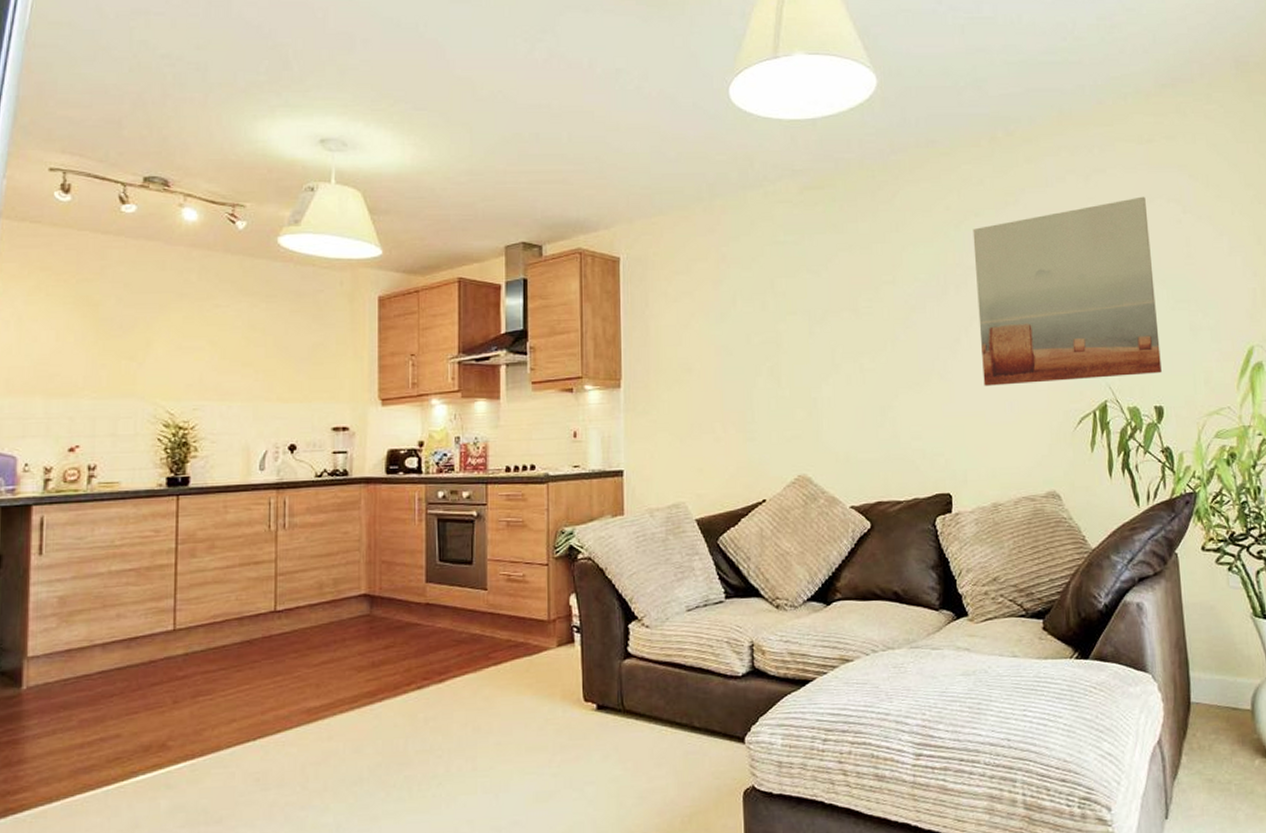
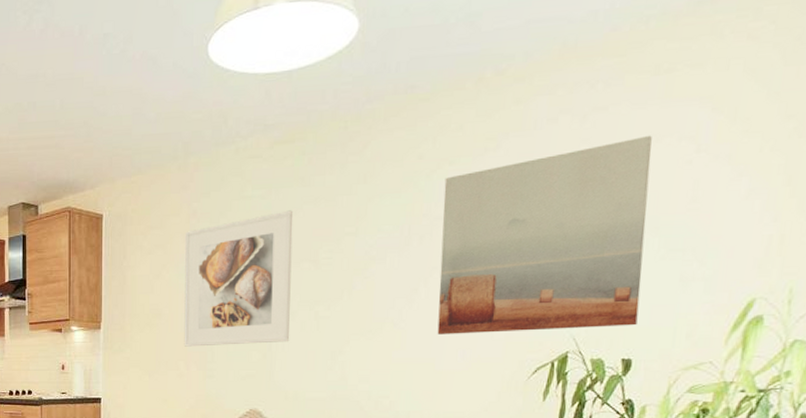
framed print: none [715,257,836,406] -> present [184,210,293,347]

